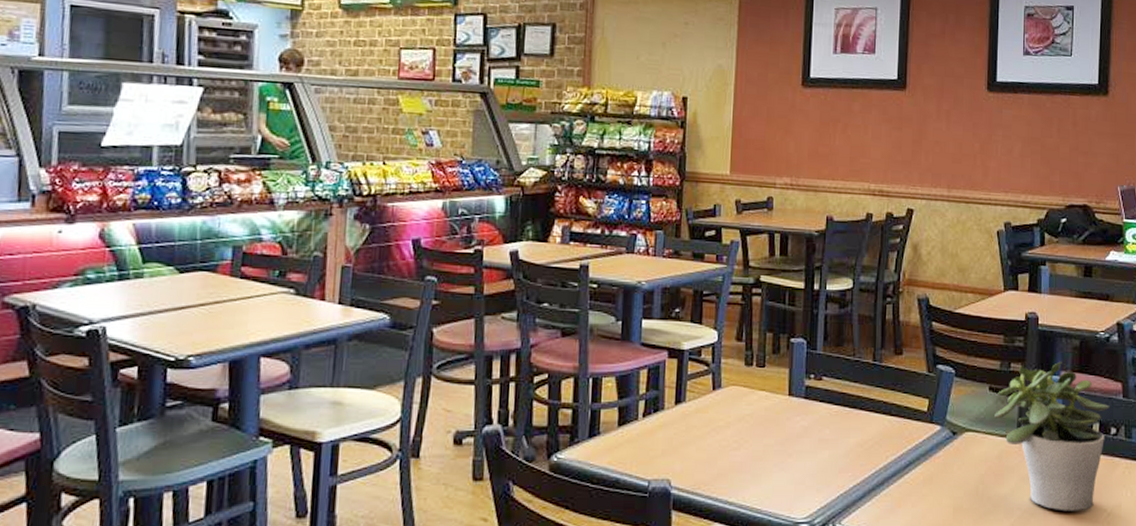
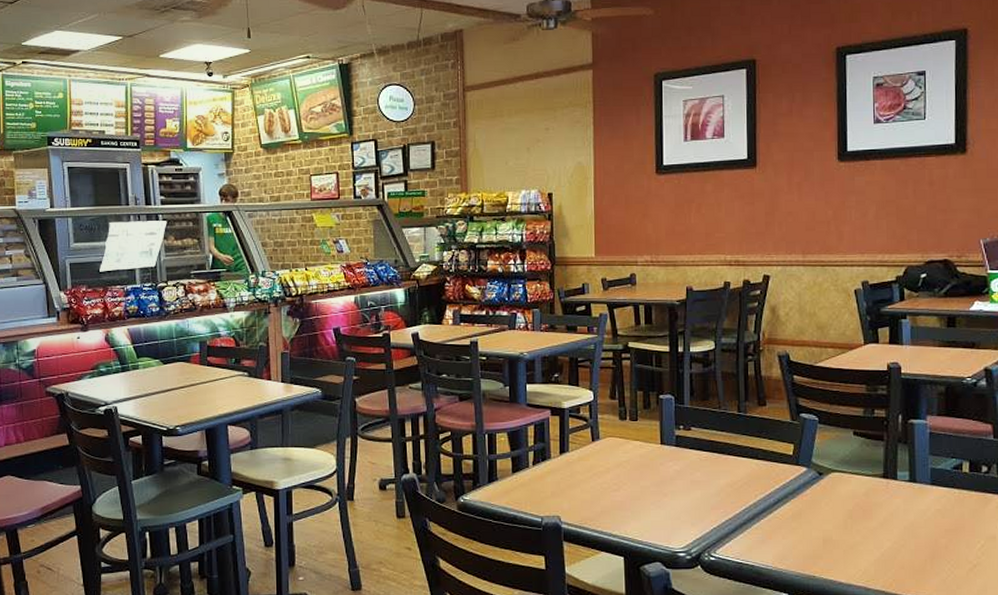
potted plant: present [994,361,1110,511] -> none [860,406,980,543]

